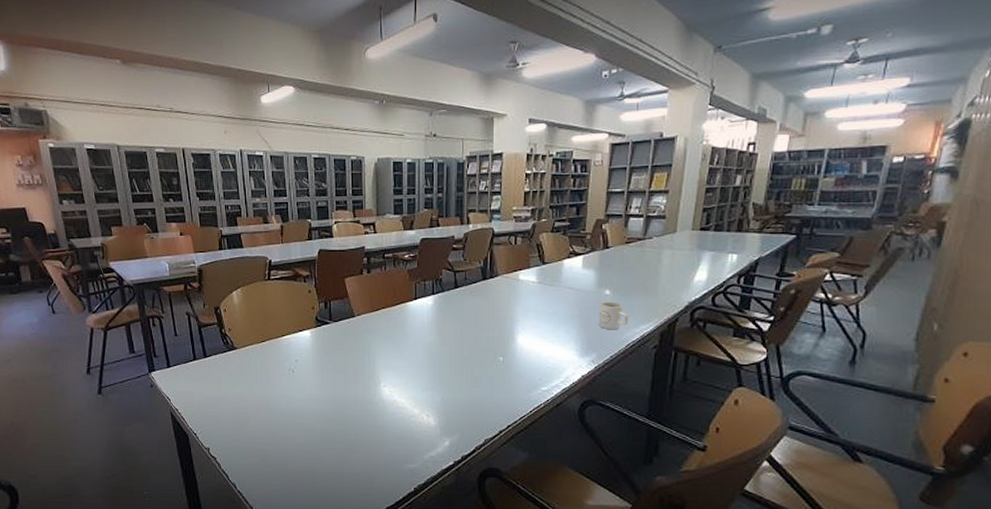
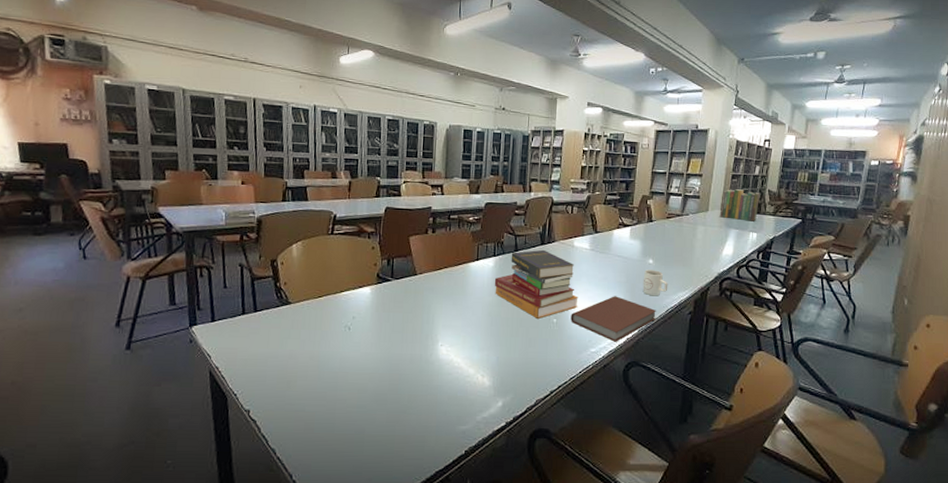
books: none [434,285,526,357] -> present [494,249,579,319]
book: none [518,331,616,380] -> present [571,296,657,342]
books: none [690,205,742,241] -> present [719,189,760,222]

